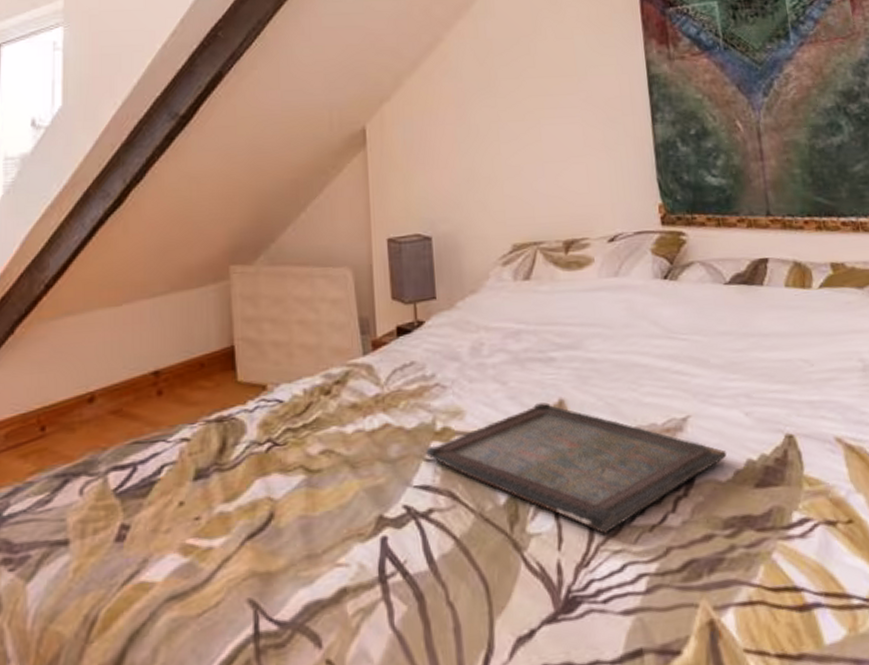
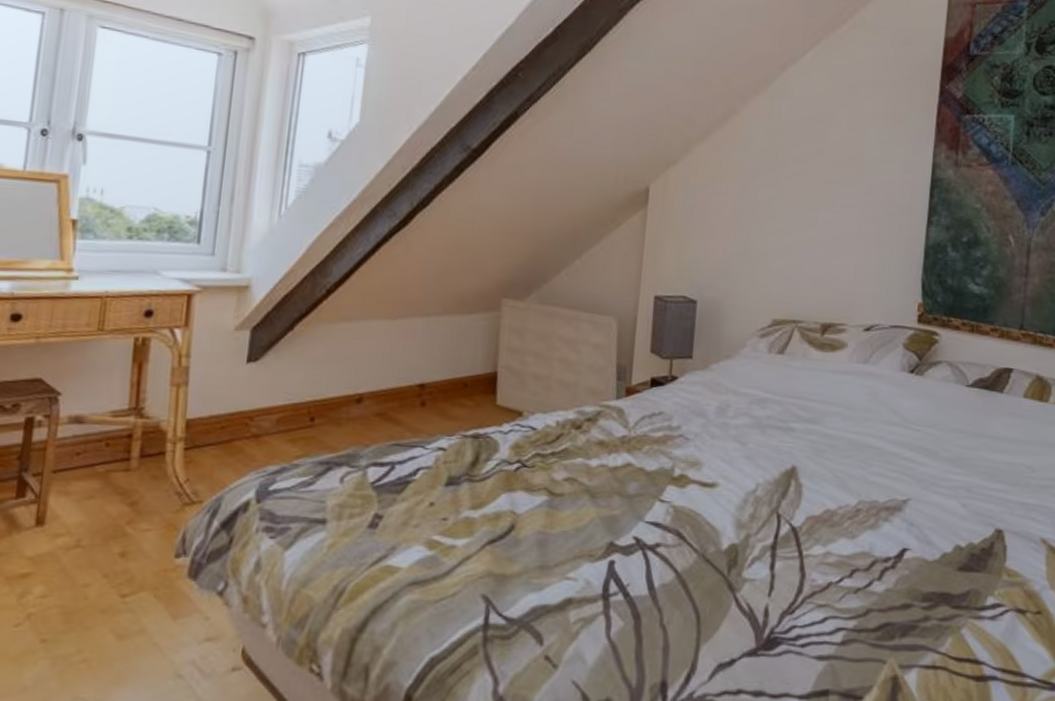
serving tray: present [426,402,727,534] -> none [661,466,939,589]

